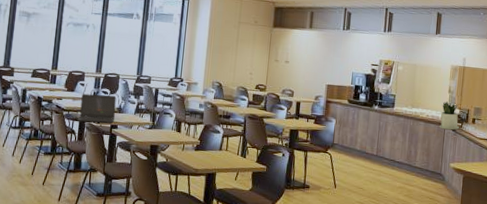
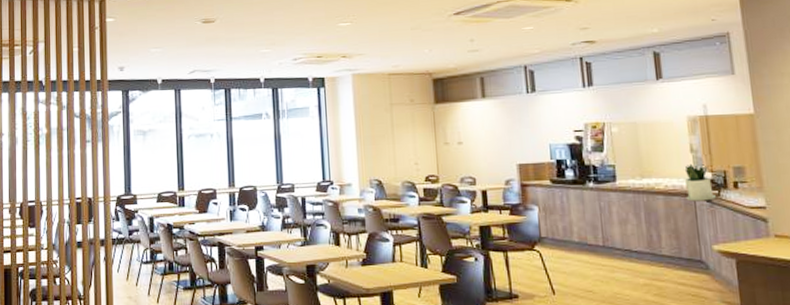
laptop computer: present [77,93,116,125] -> none [215,211,259,248]

